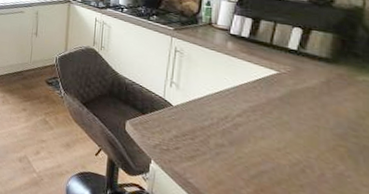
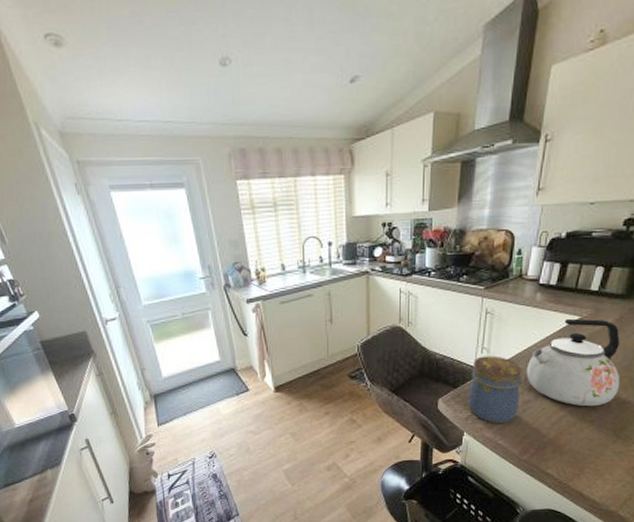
jar: none [156,89,214,162] -> present [468,356,522,423]
kettle: none [218,71,334,171] -> present [526,318,620,407]

